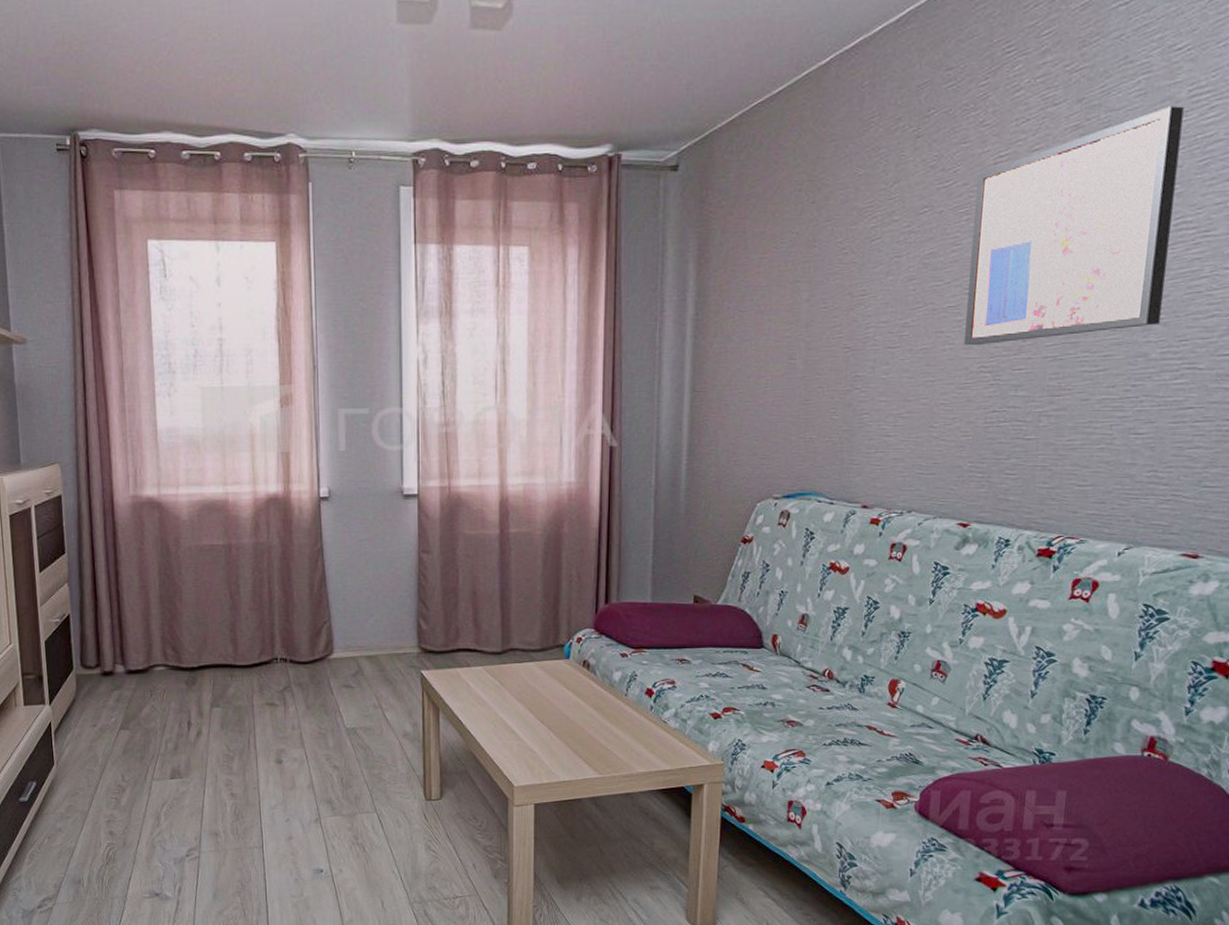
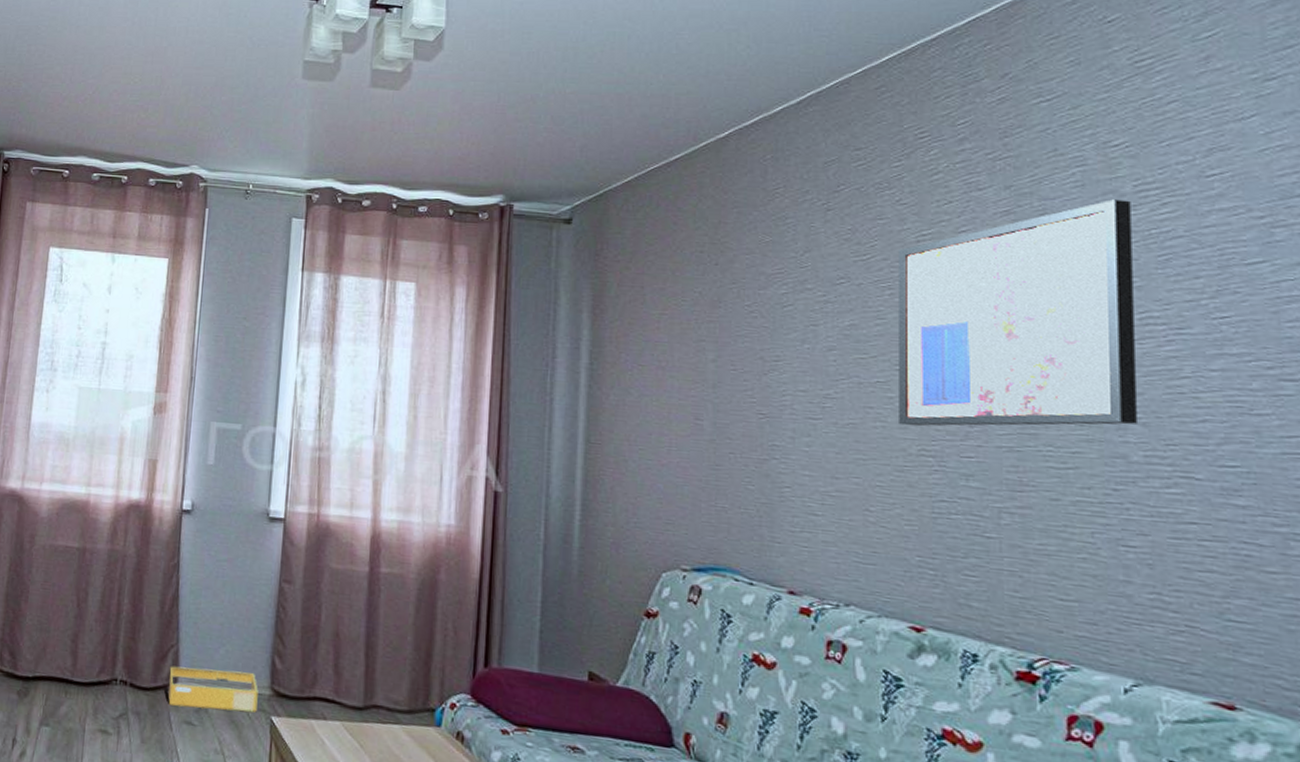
basket: none [324,636,408,673] -> present [167,666,258,713]

